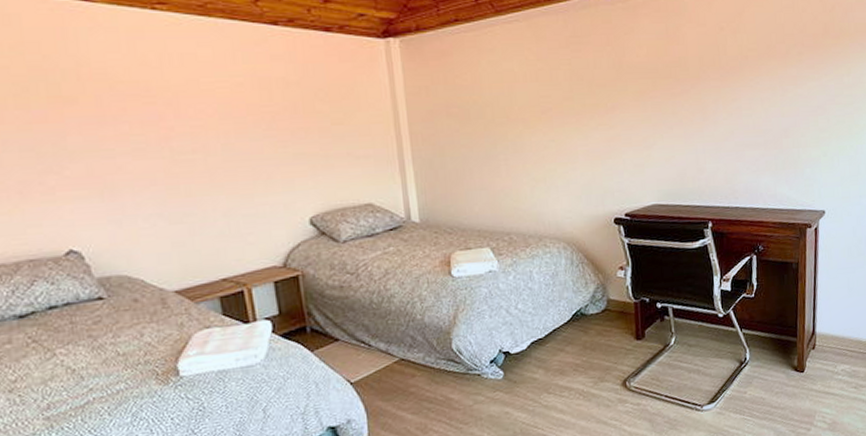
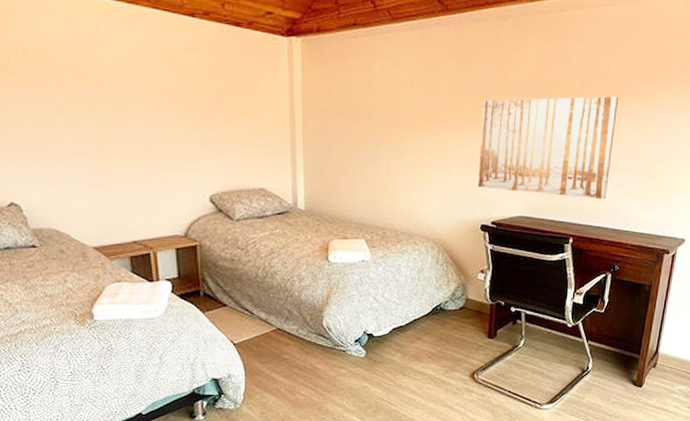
wall art: none [601,72,741,179] -> present [478,96,619,200]

